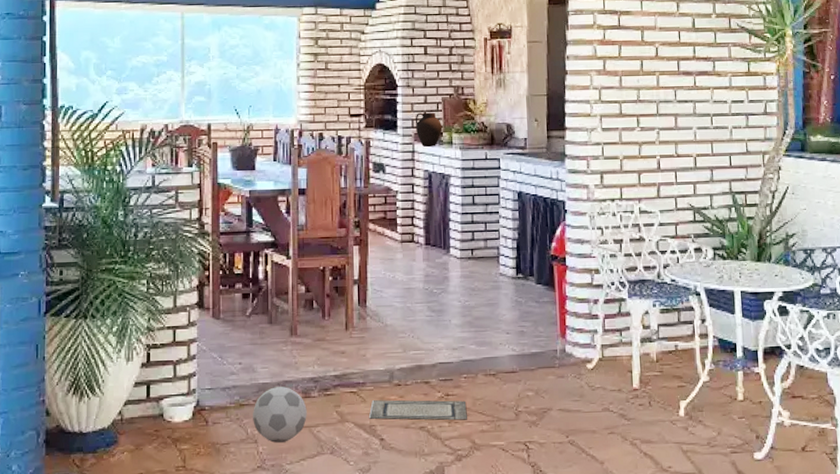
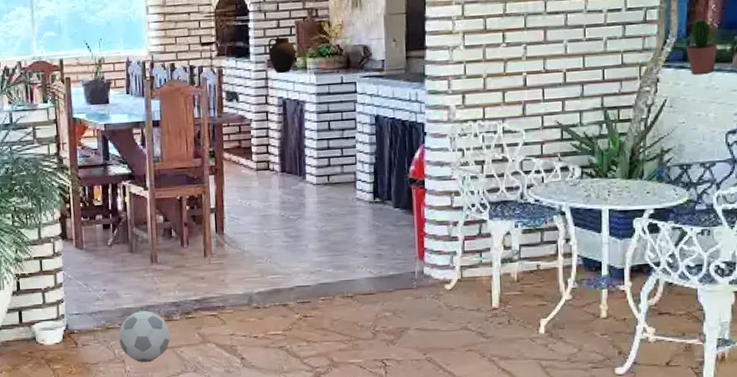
doormat: present [369,400,467,420] -> none [230,321,325,340]
potted cactus: none [804,114,831,164] -> present [686,19,717,74]

